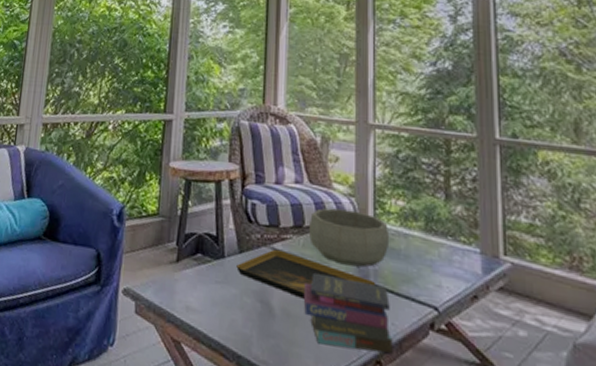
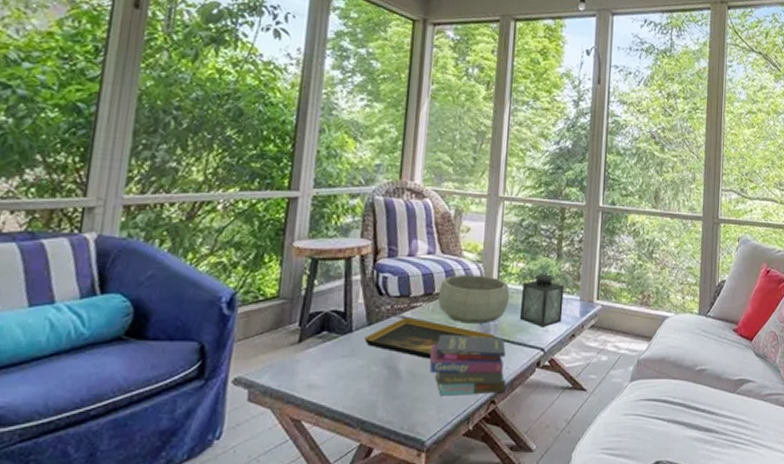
lantern: none [403,182,459,281] -> present [519,245,564,327]

